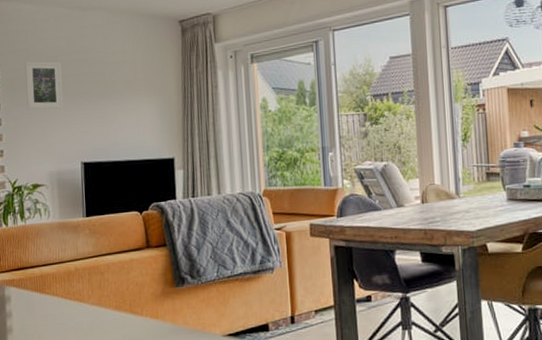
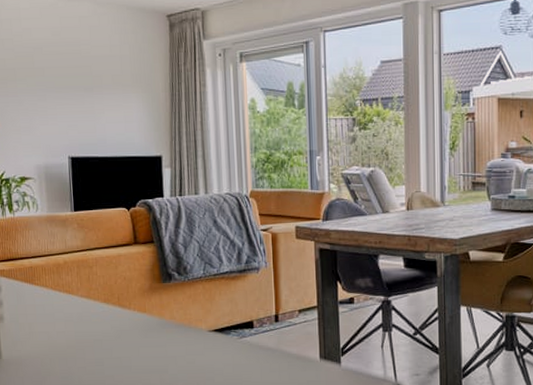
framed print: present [25,61,64,110] -> none [10,52,50,102]

